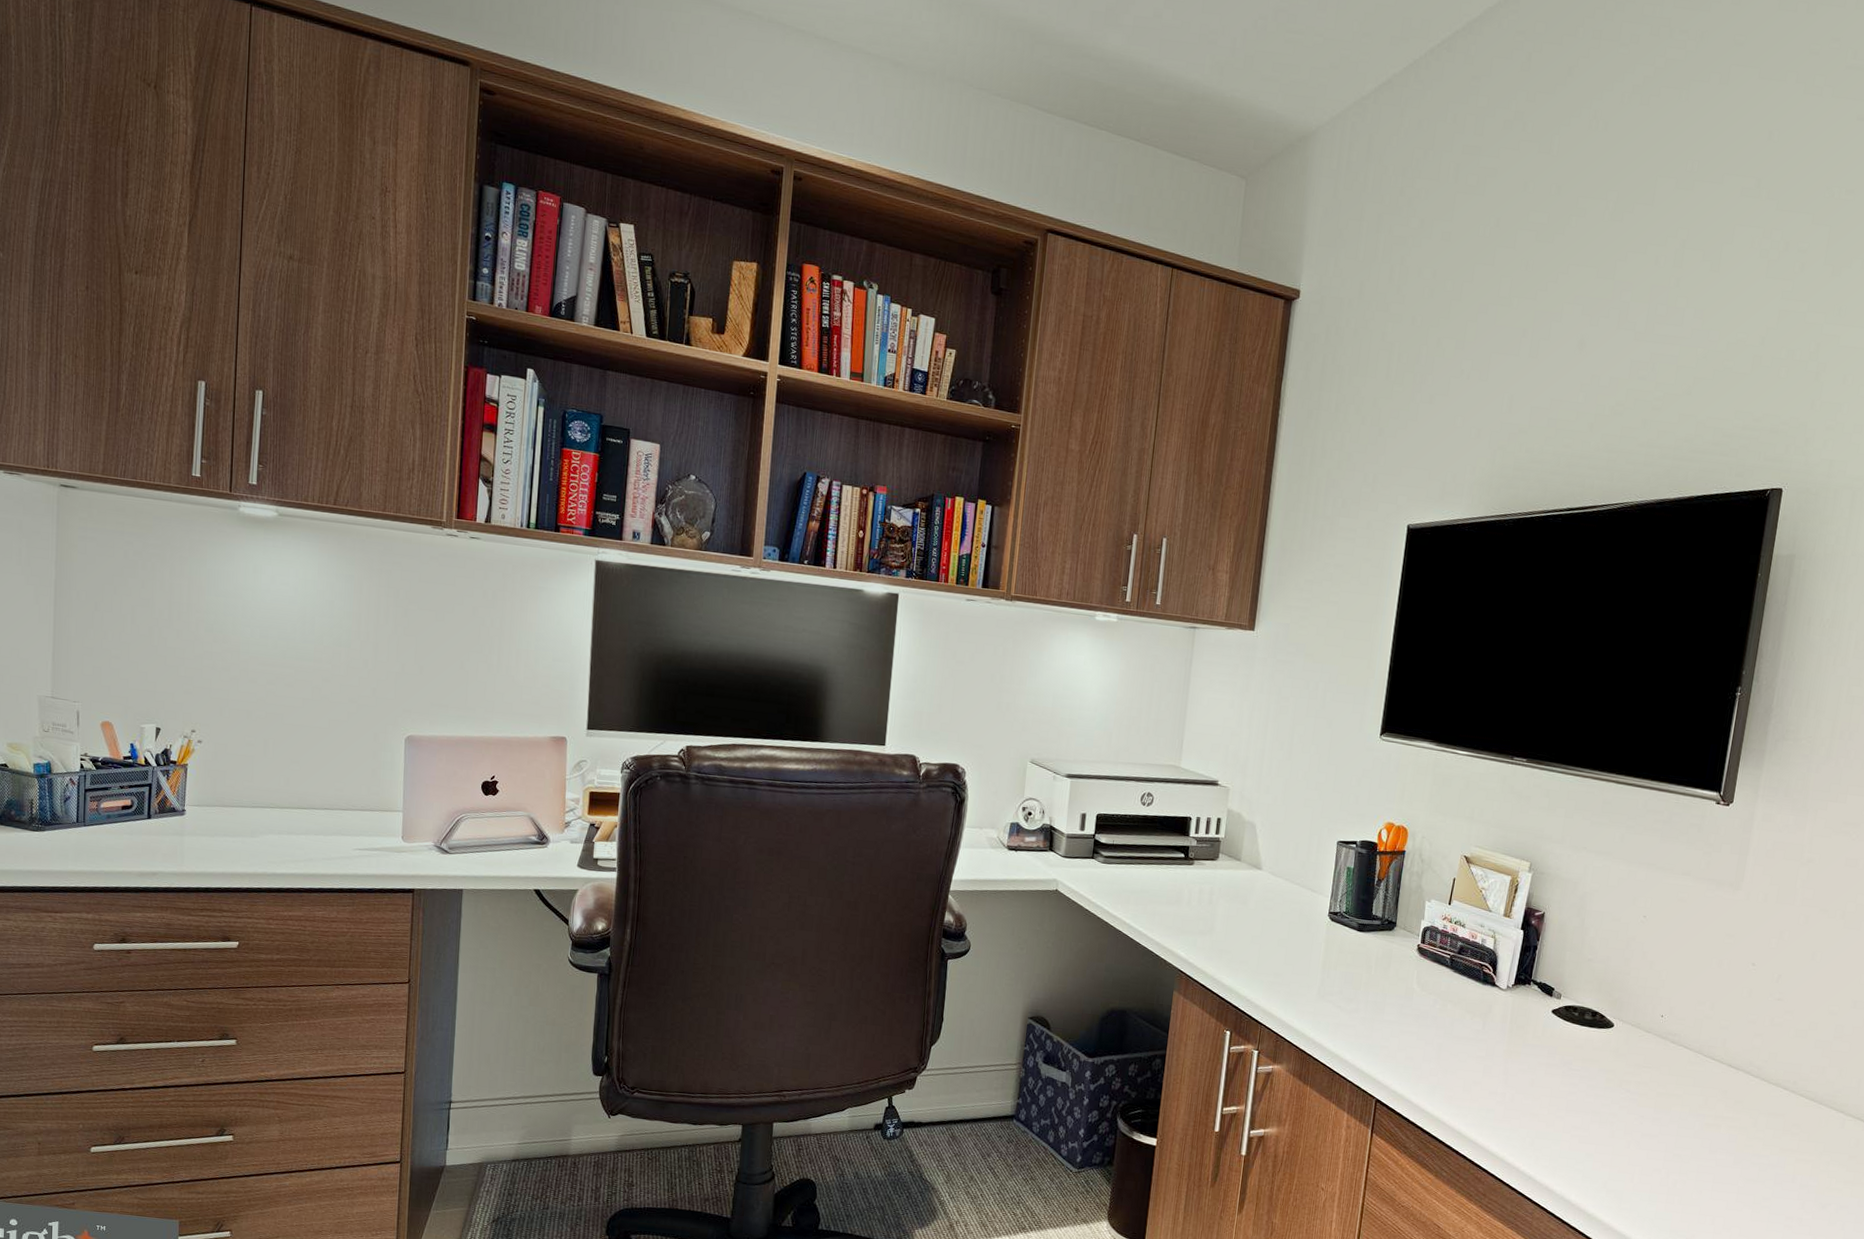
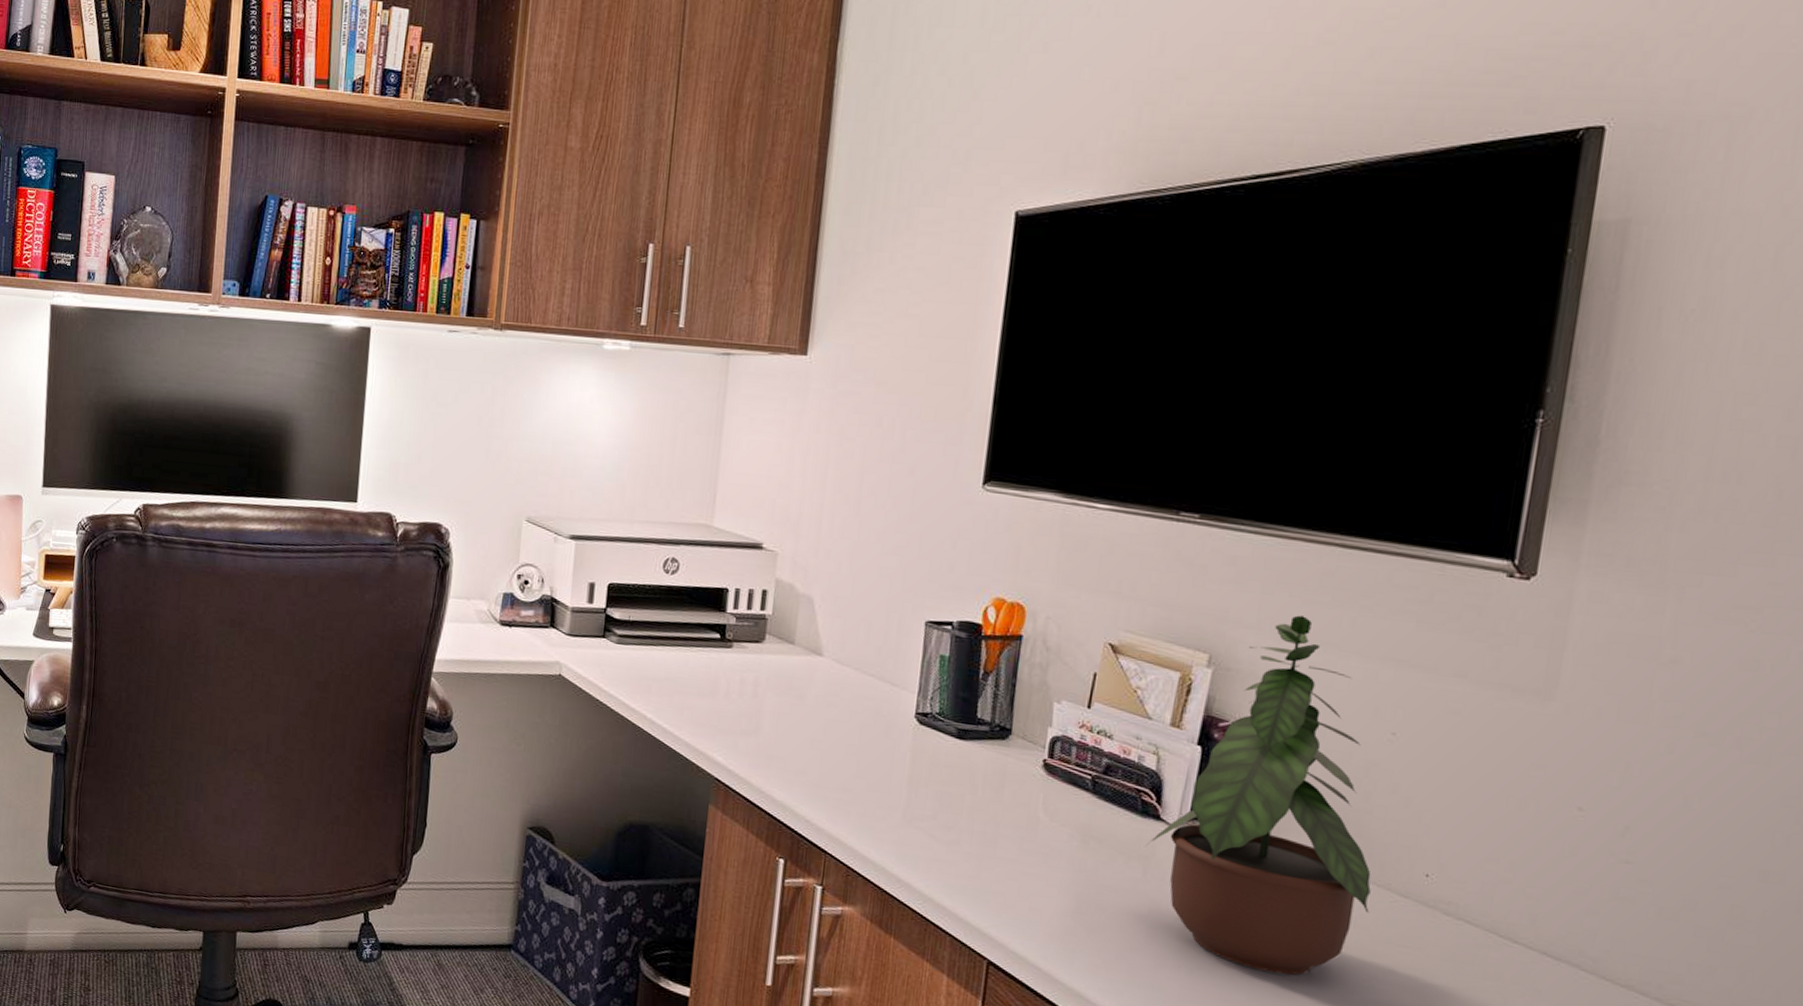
potted plant: none [1486,833,1628,1094] -> present [1146,615,1371,975]

